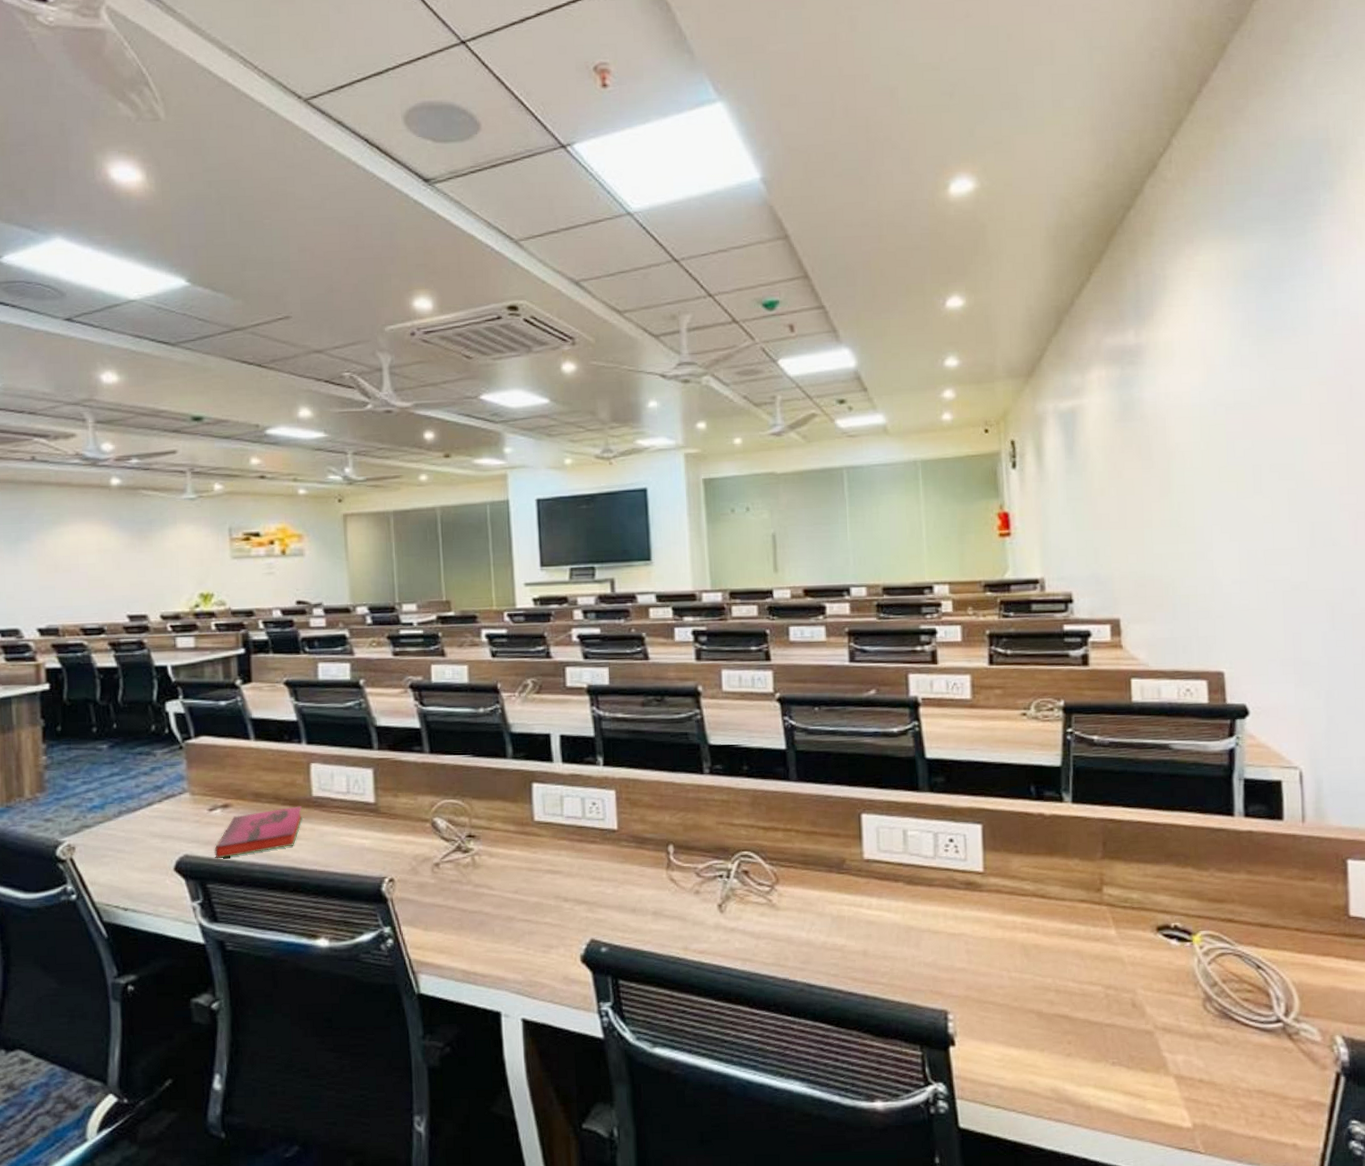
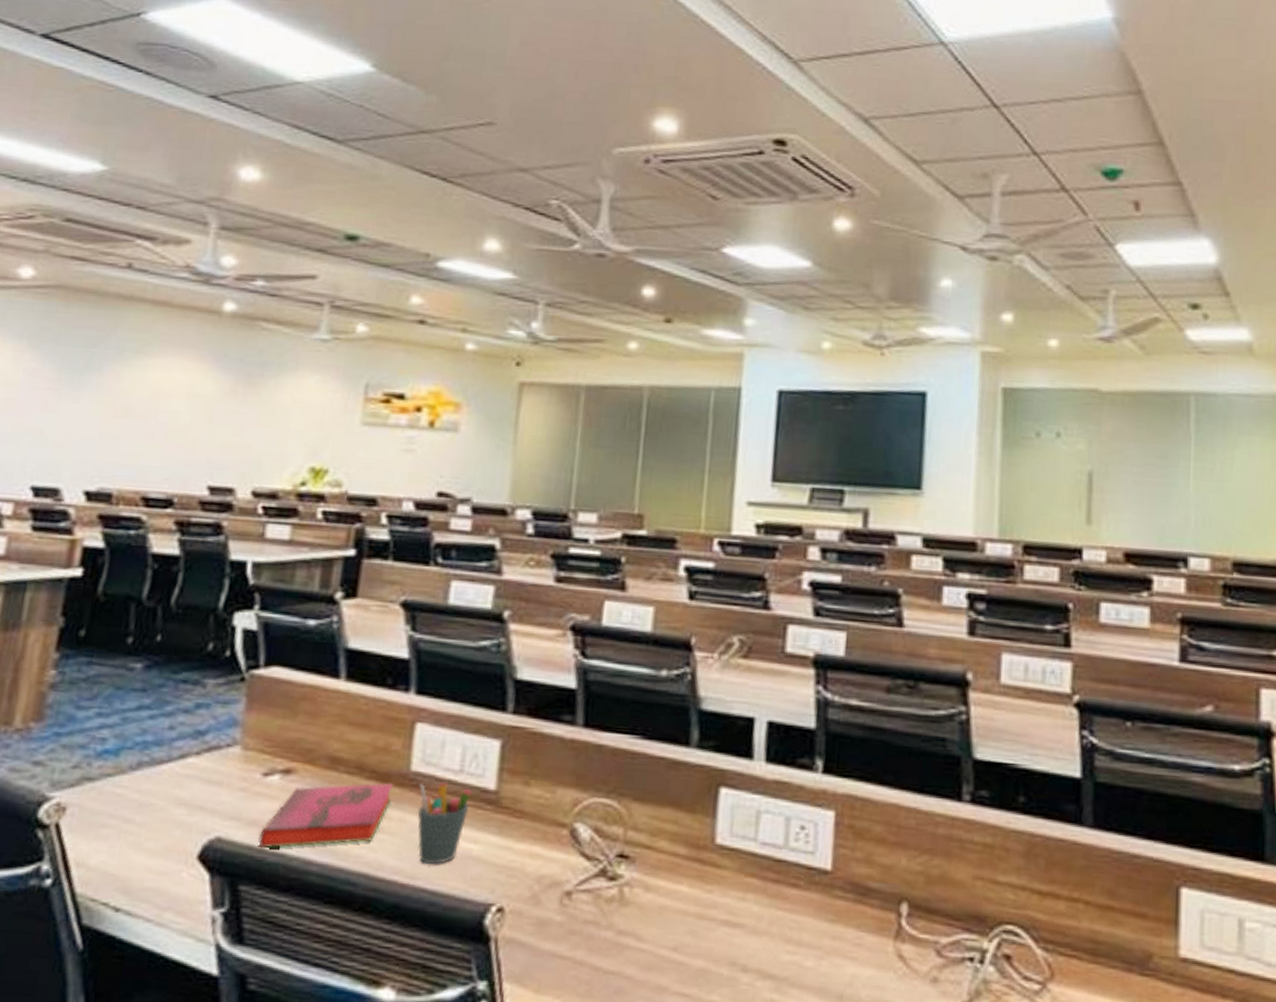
pen holder: none [320,801,358,856] -> present [417,782,472,864]

